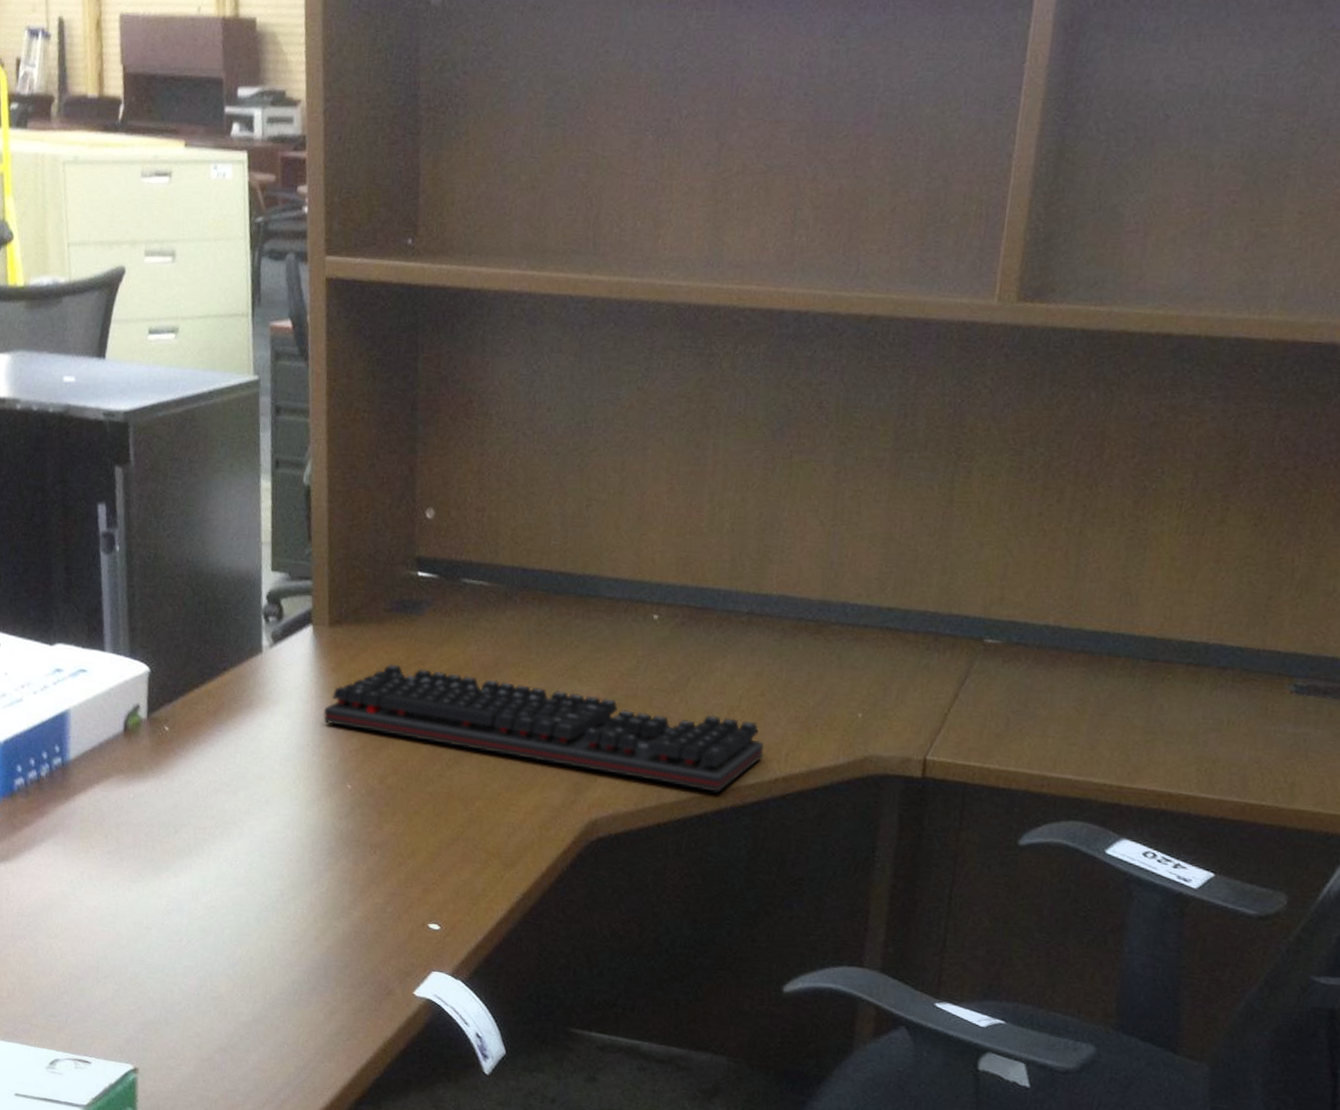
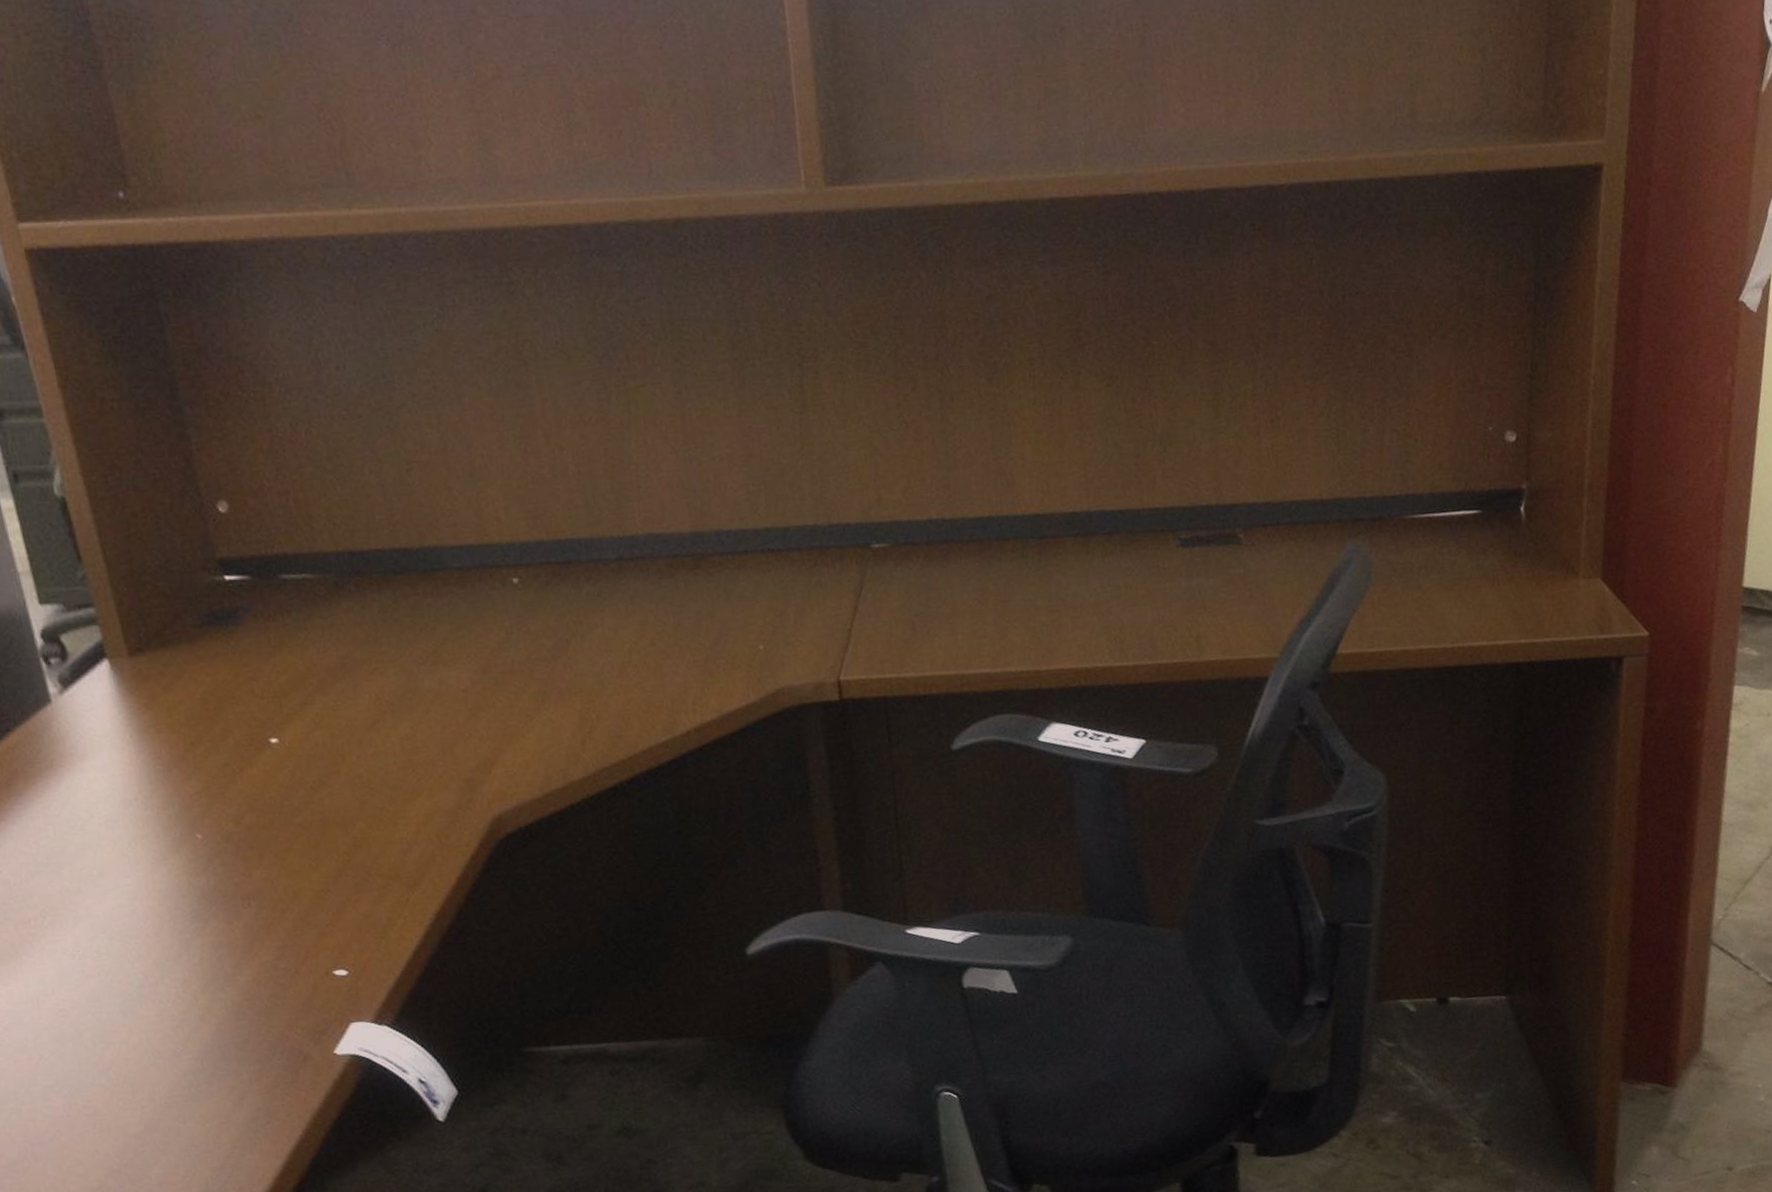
keyboard: present [323,663,764,793] -> none [146,674,669,770]

